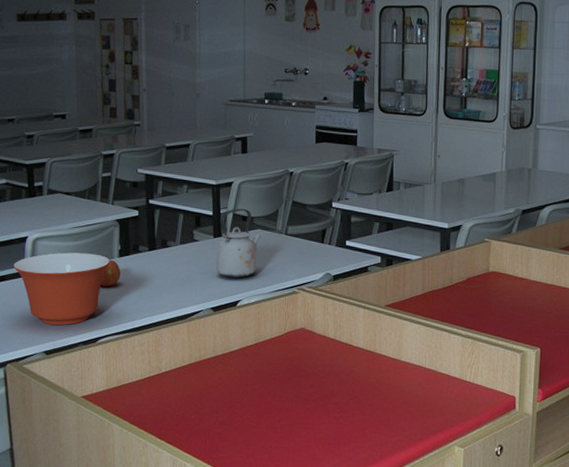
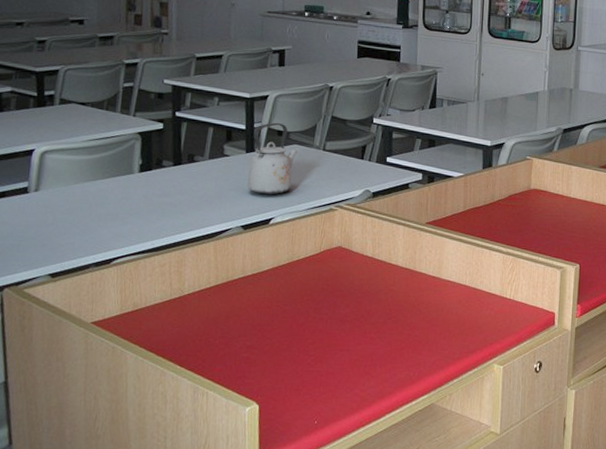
mixing bowl: present [13,252,110,326] -> none [15,167,129,246]
fruit: present [100,260,121,287] -> none [117,175,141,204]

